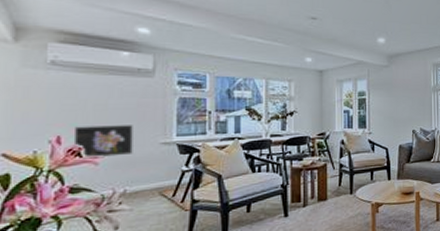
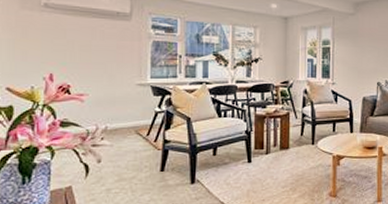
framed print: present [73,125,133,159] -> none [63,65,113,96]

